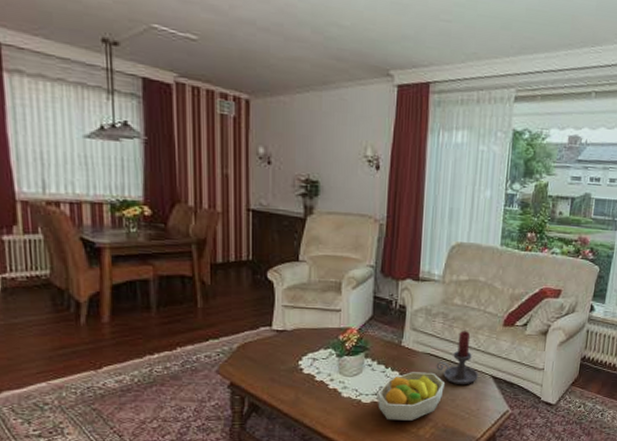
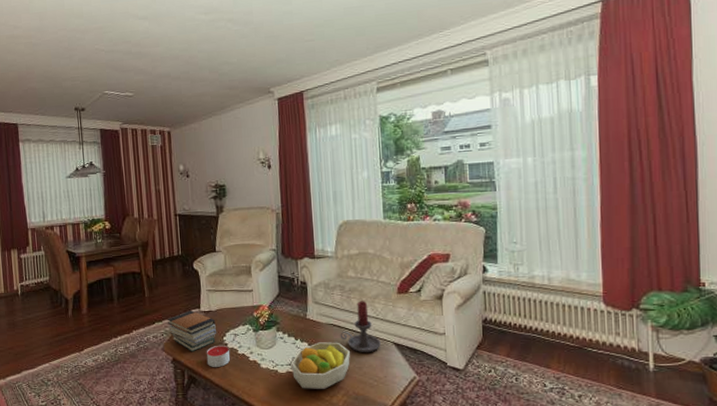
book stack: none [226,328,290,377] -> present [167,310,216,352]
candle: none [275,369,306,394] -> present [206,345,230,367]

